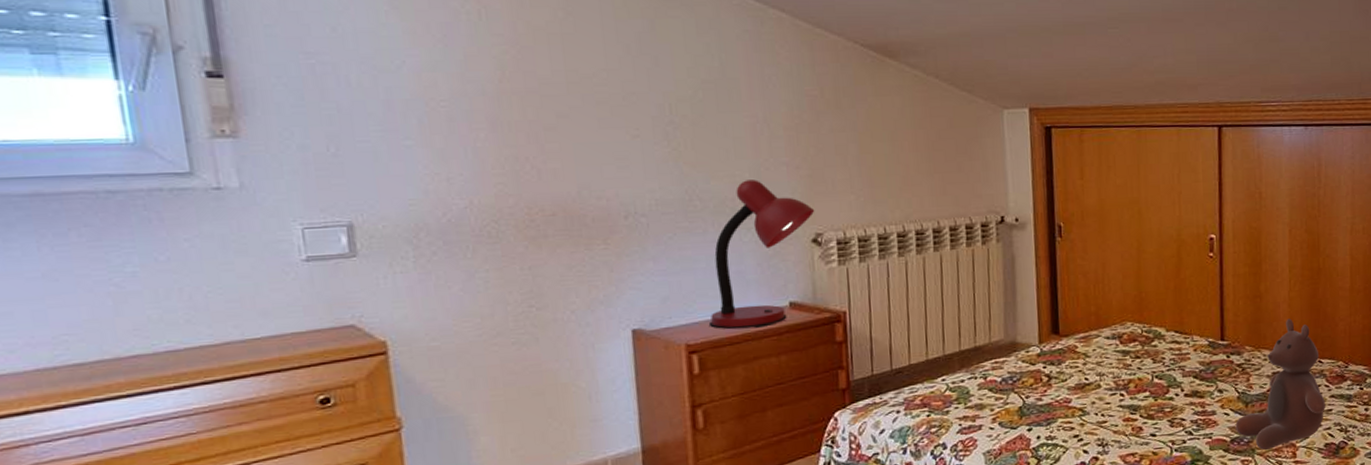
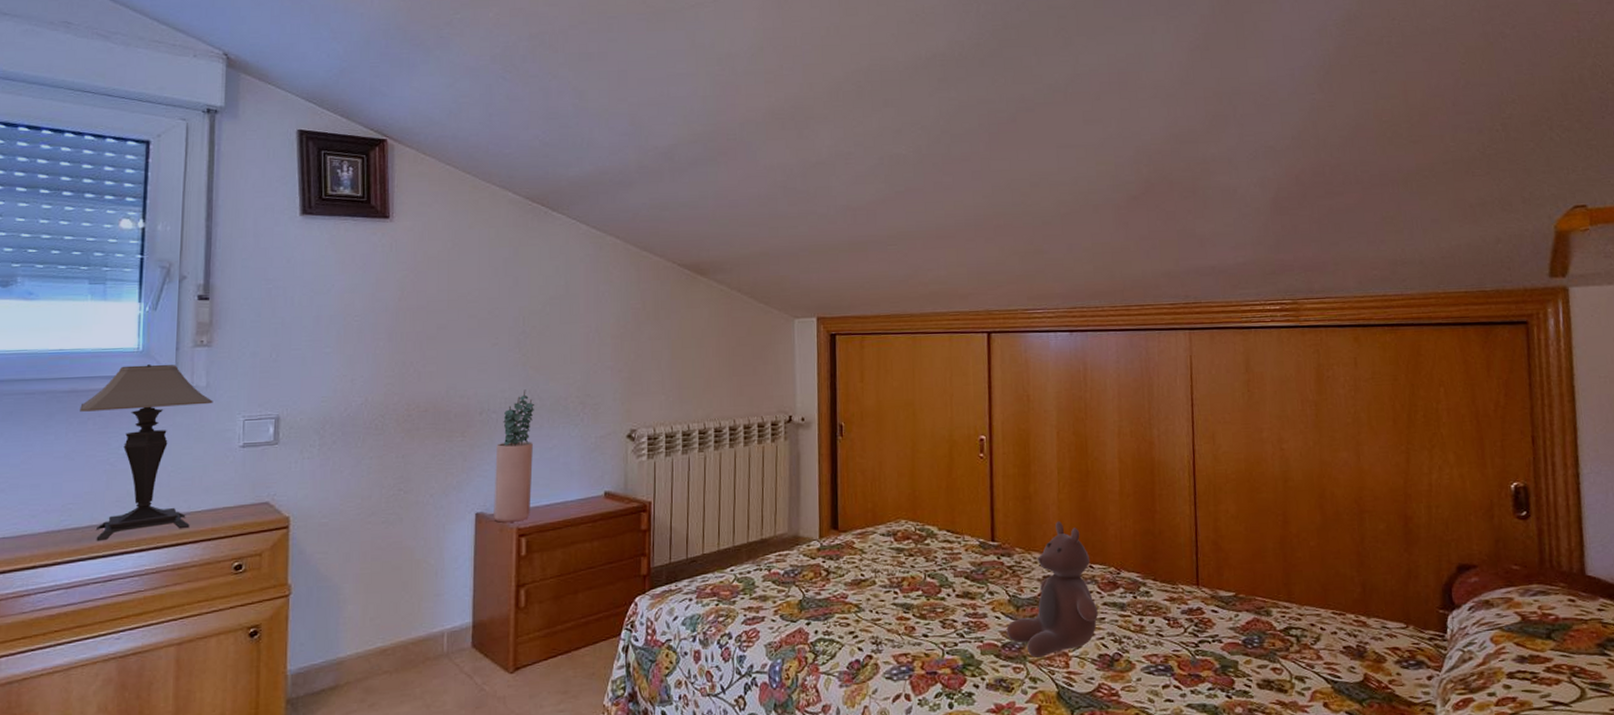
table lamp: none [52,159,254,379] -> present [80,363,213,542]
vase: none [650,189,701,340] -> present [494,389,534,523]
desk lamp: present [710,180,815,330] -> none [538,381,632,516]

